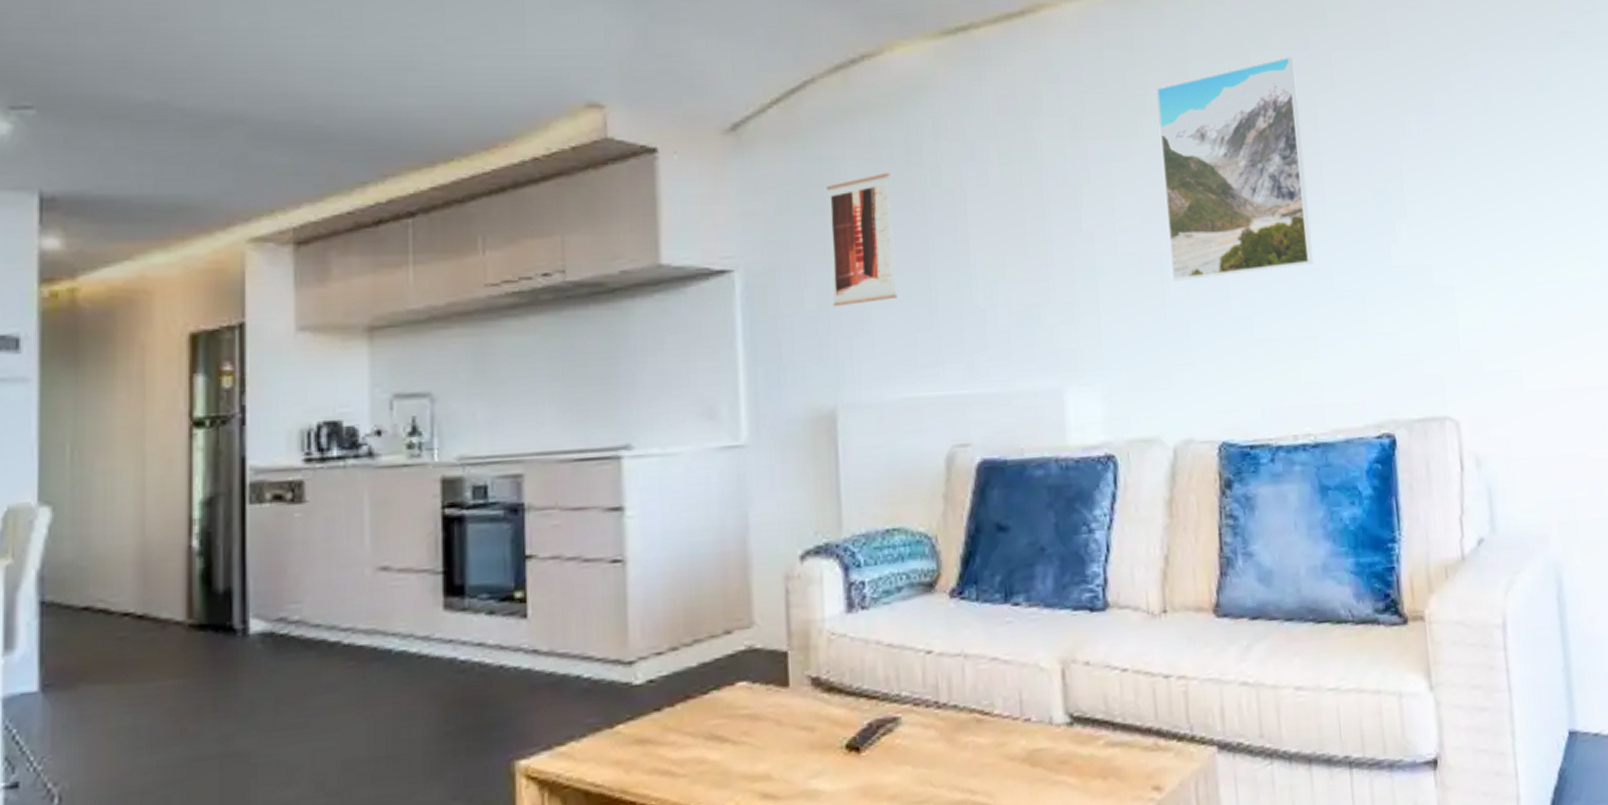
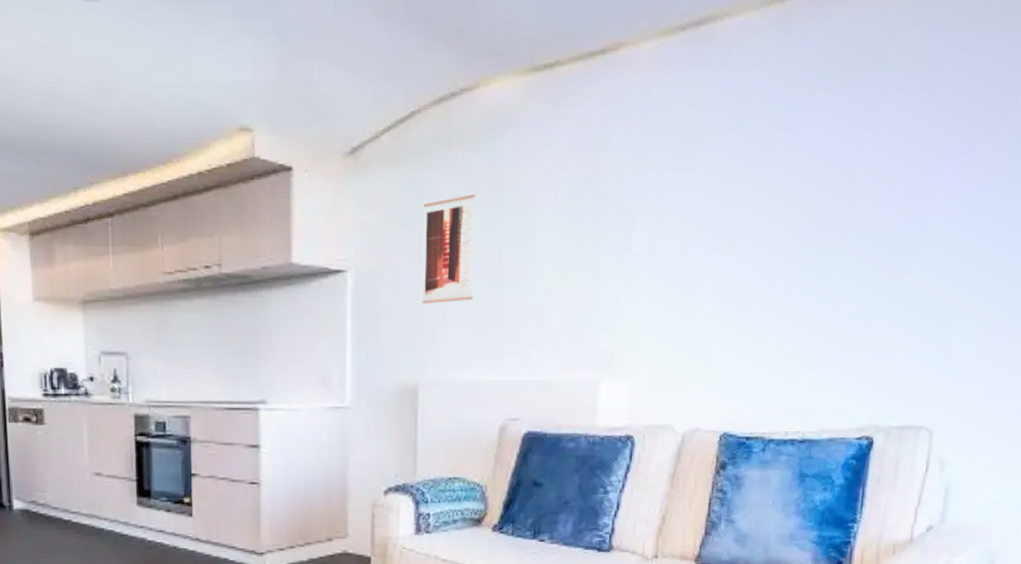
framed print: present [1156,56,1313,281] -> none [702,96,847,298]

